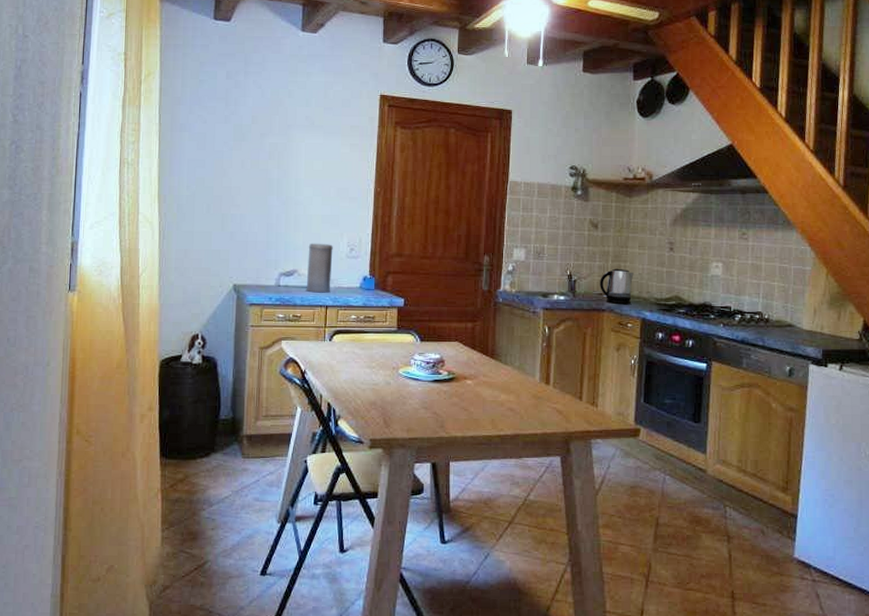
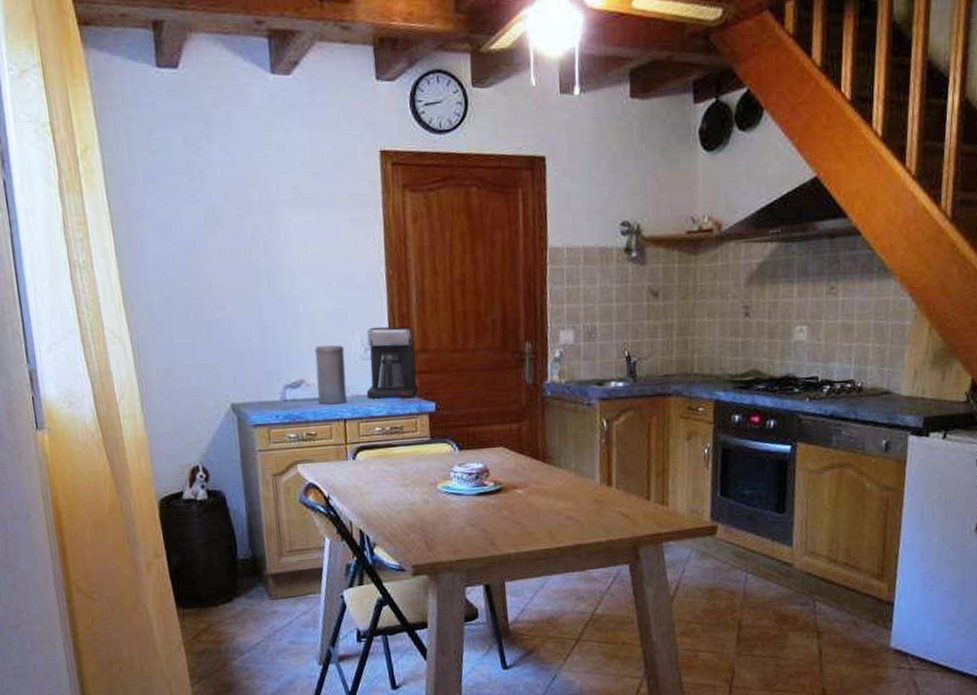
coffee maker: none [347,232,393,294] -> present [366,326,419,399]
kettle: present [600,268,634,305] -> none [664,343,704,386]

